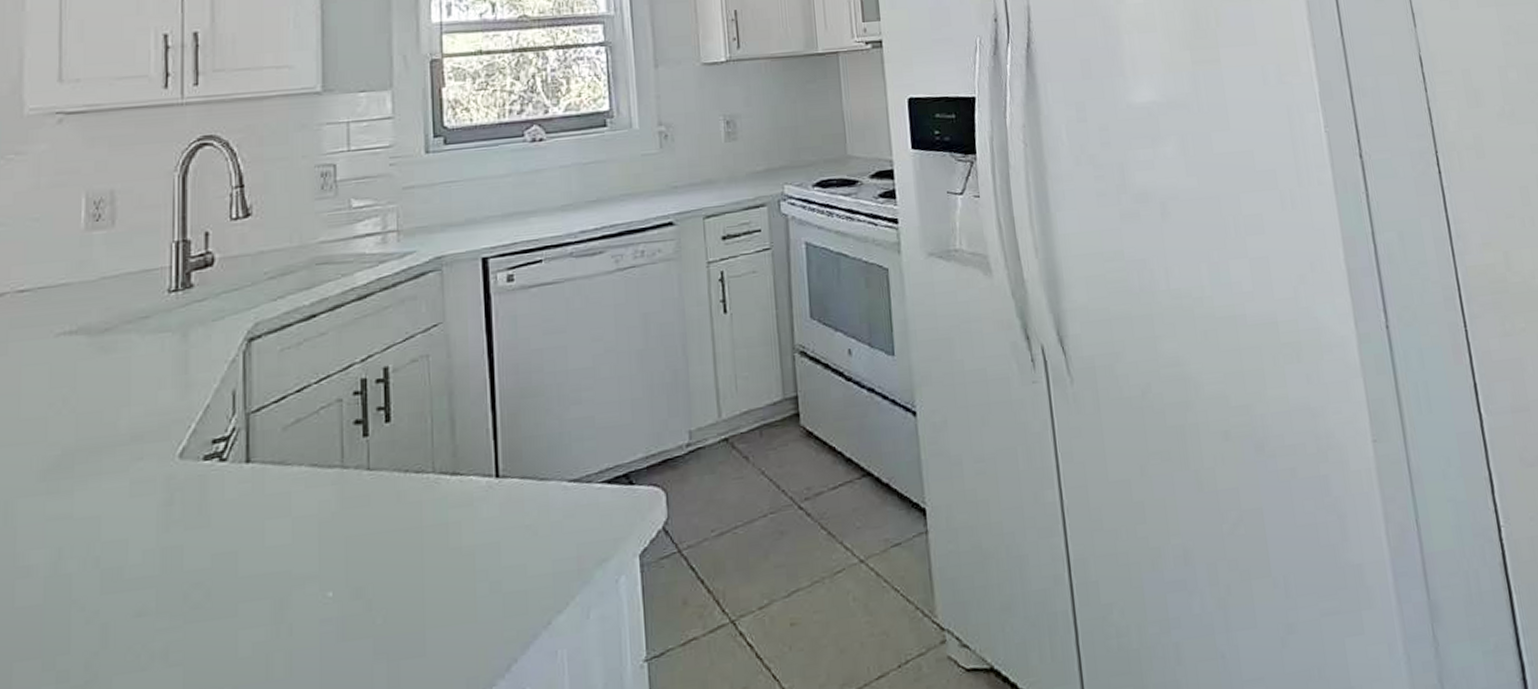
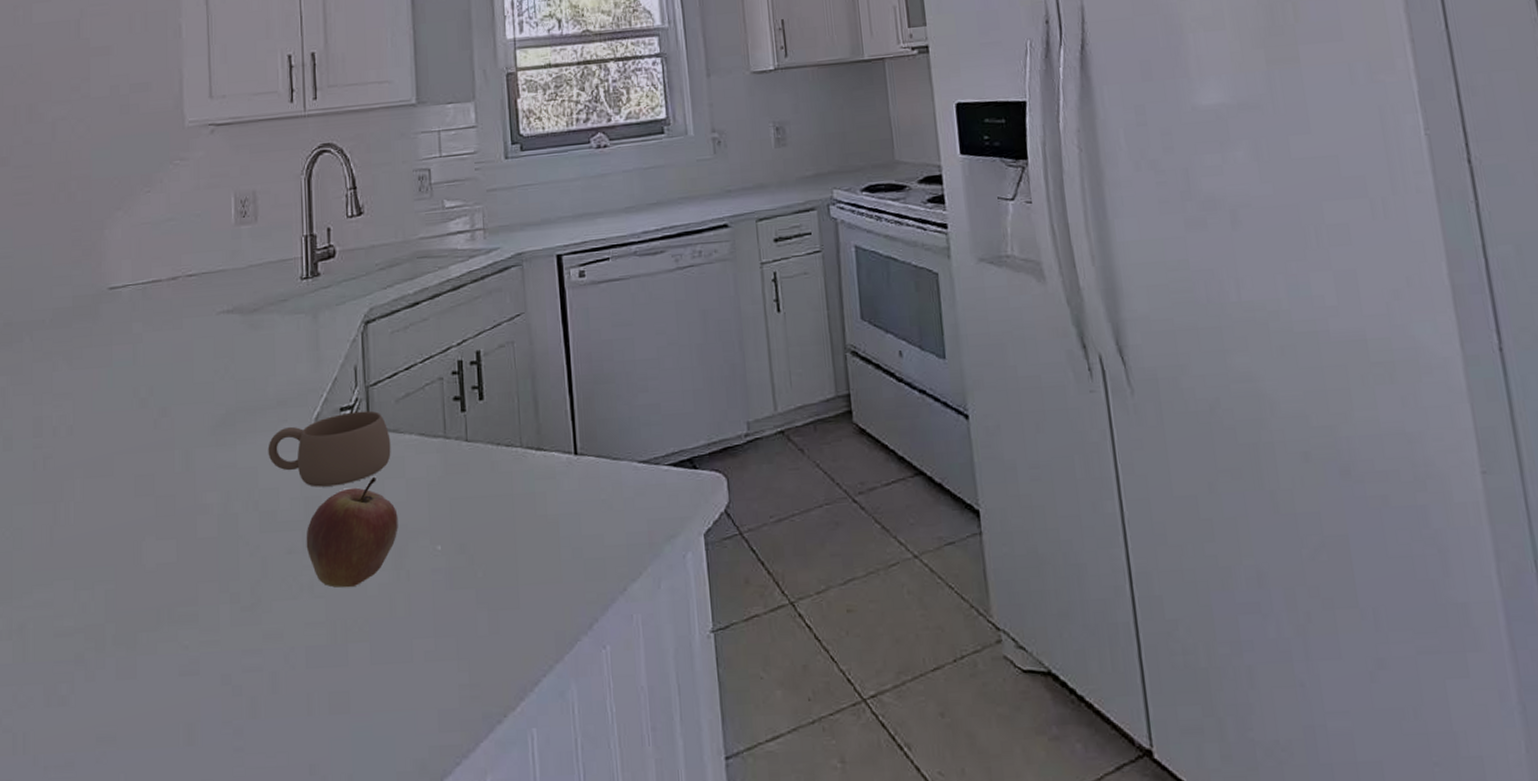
cup: none [115,441,275,535] -> present [268,410,391,487]
fruit: none [161,517,280,653] -> present [306,476,398,588]

